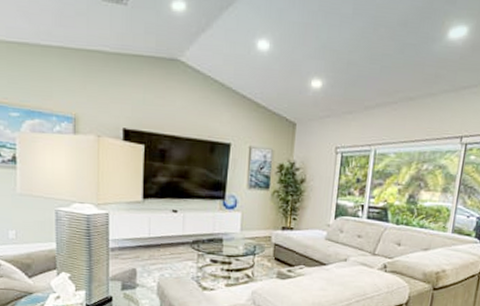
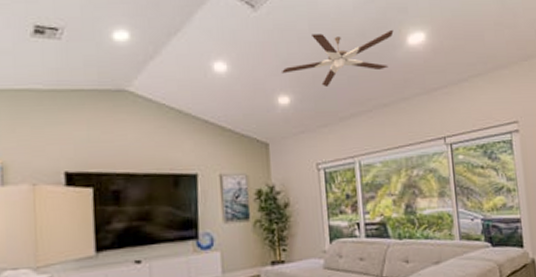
ceiling fan: none [318,18,437,75] -> present [281,29,394,88]

